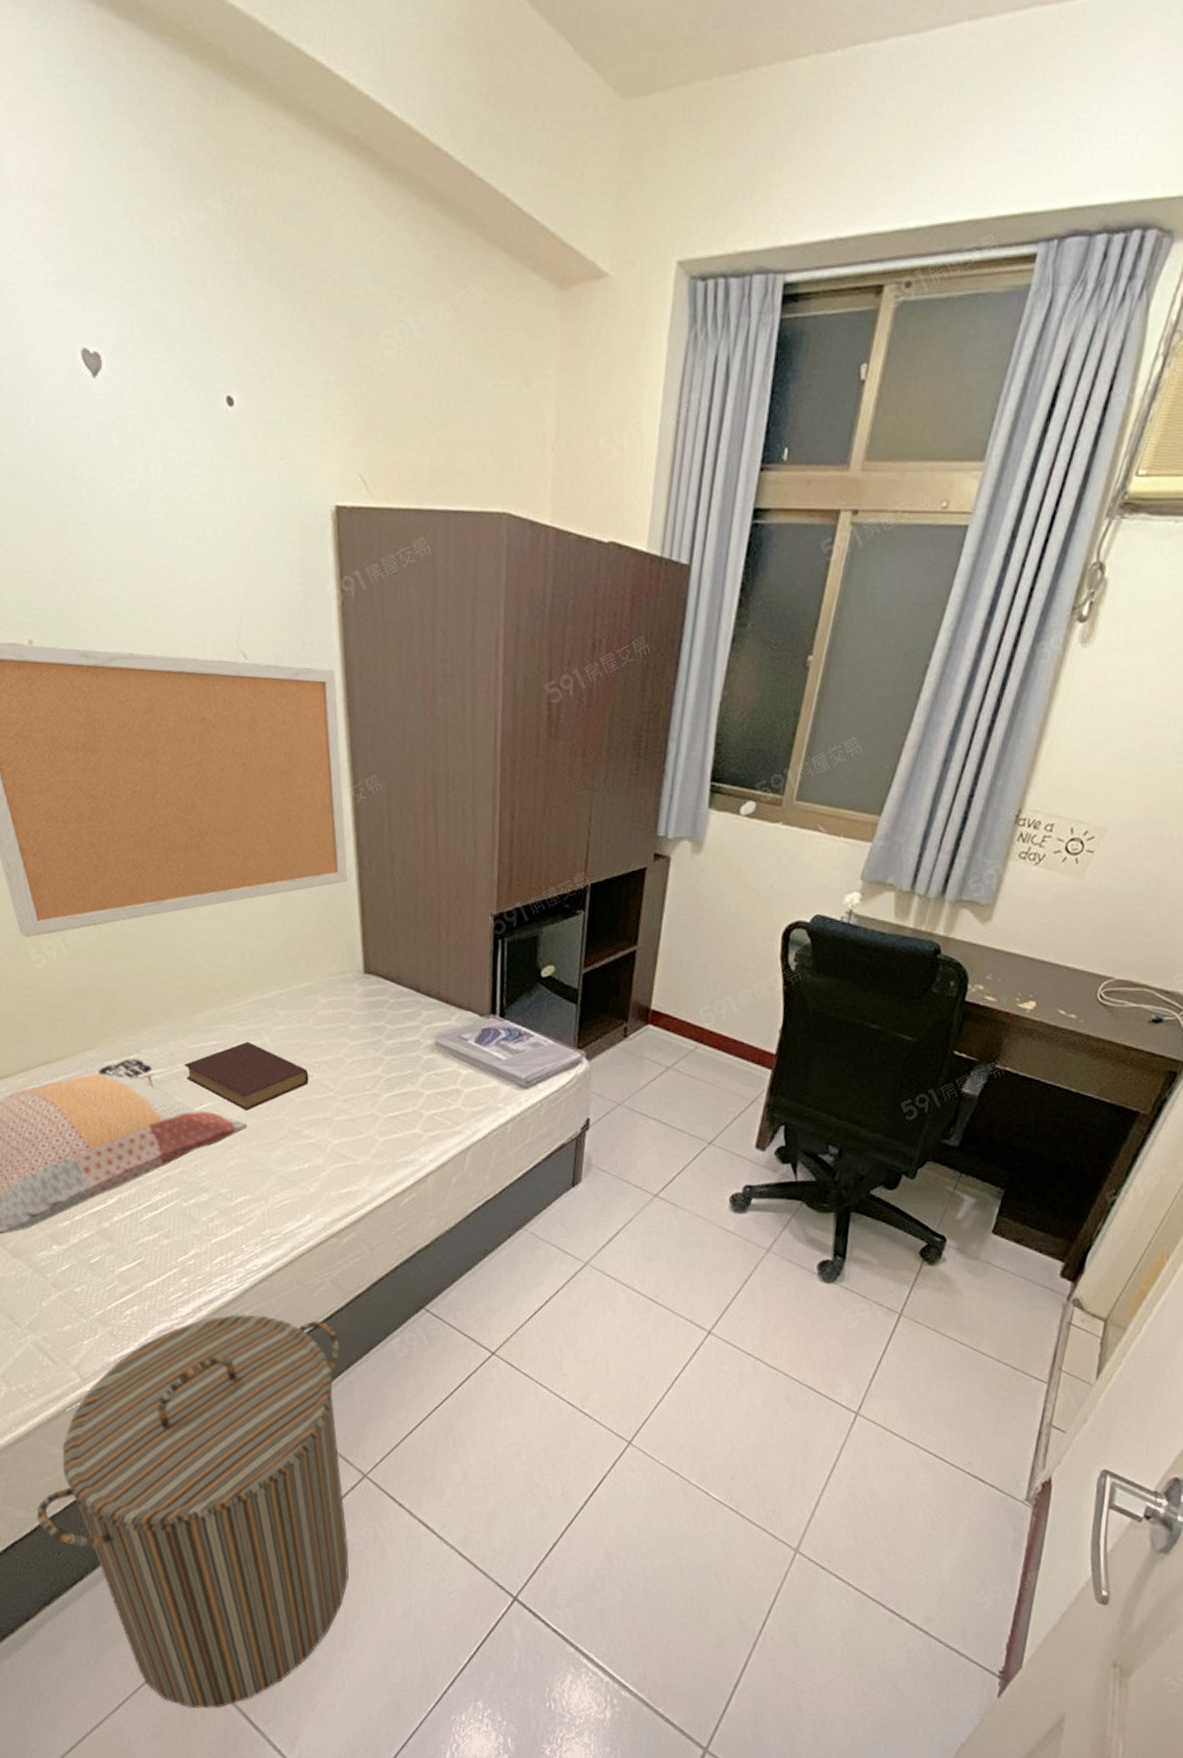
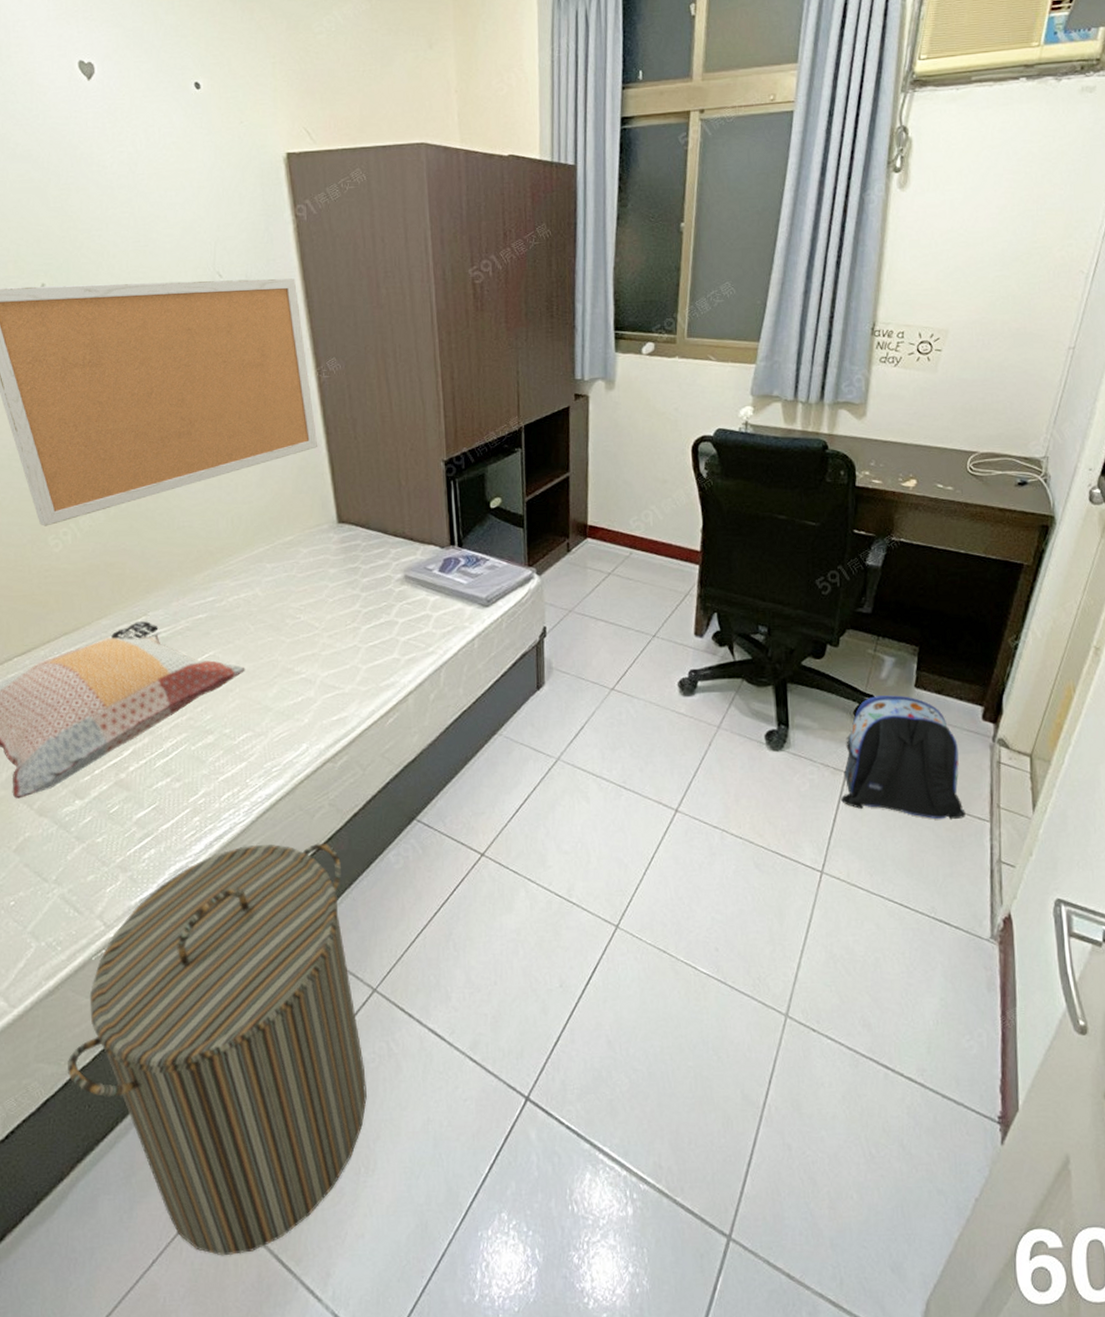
book: present [184,1041,309,1110] -> none [186,594,297,655]
backpack: none [890,1237,1029,1377] -> present [841,695,966,820]

